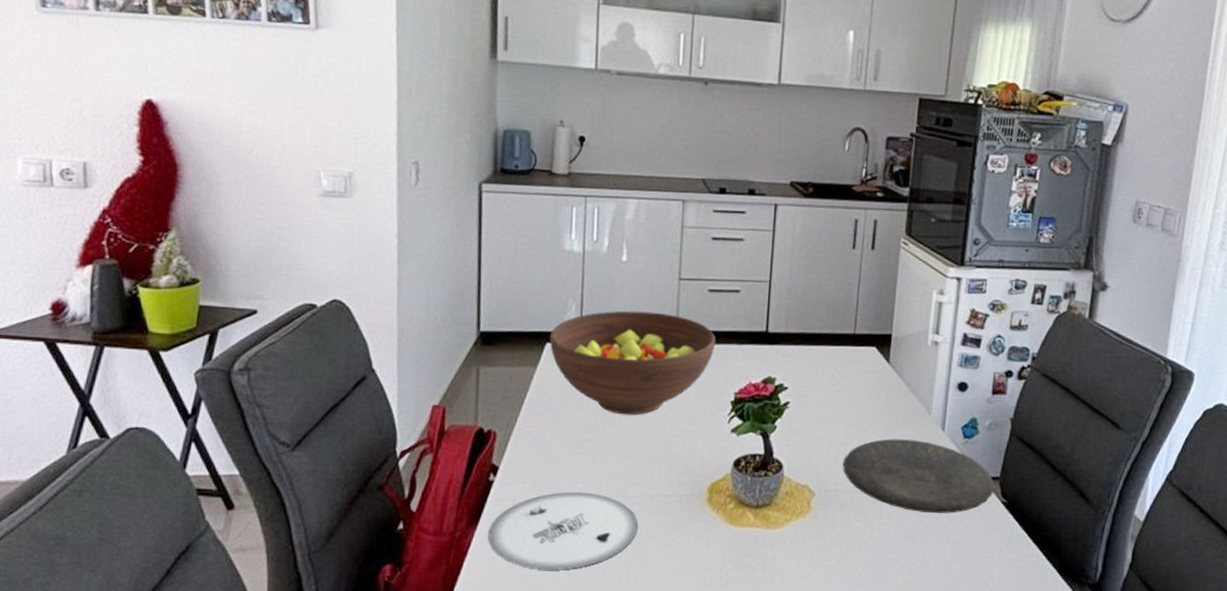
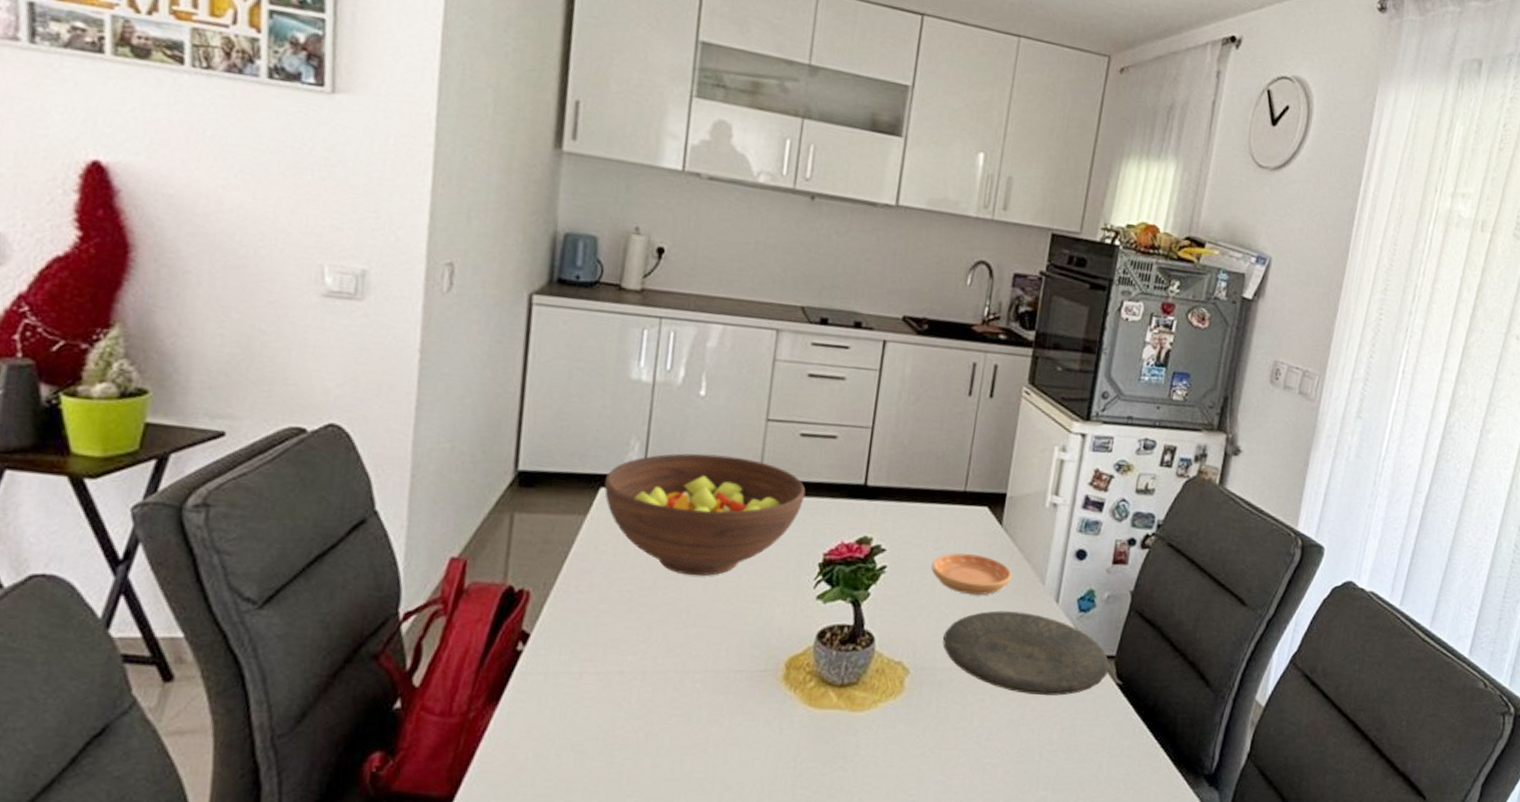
plate: present [488,491,639,570] -> none [510,665,699,759]
saucer: none [829,388,901,425] -> present [931,552,1012,595]

